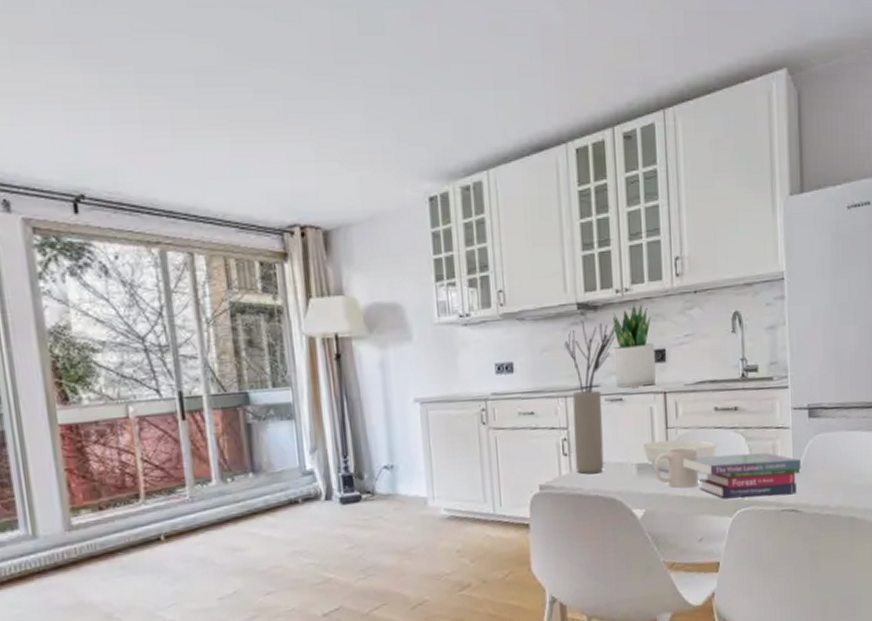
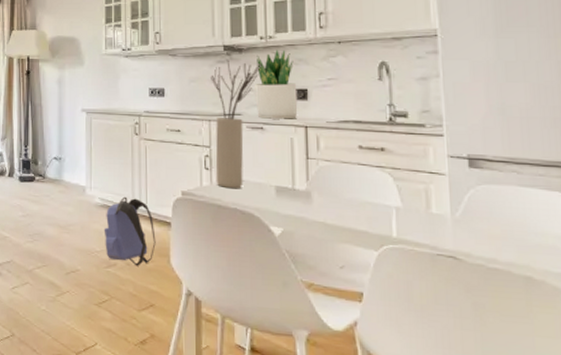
backpack: none [453,502,514,582] -> present [103,196,156,266]
bowl: present [643,439,717,473] -> none [283,168,361,198]
mug: present [654,448,698,488] -> none [293,178,341,216]
books: present [683,452,801,499] -> none [324,188,460,241]

